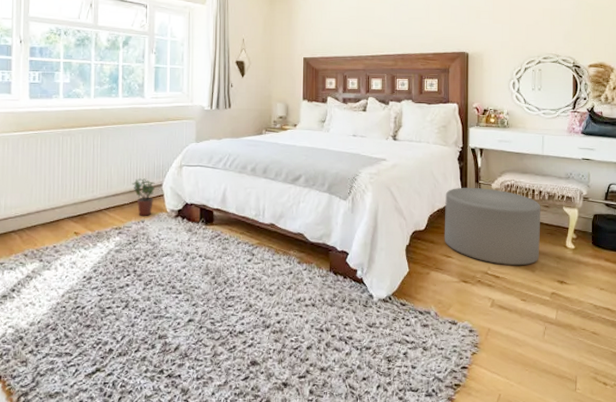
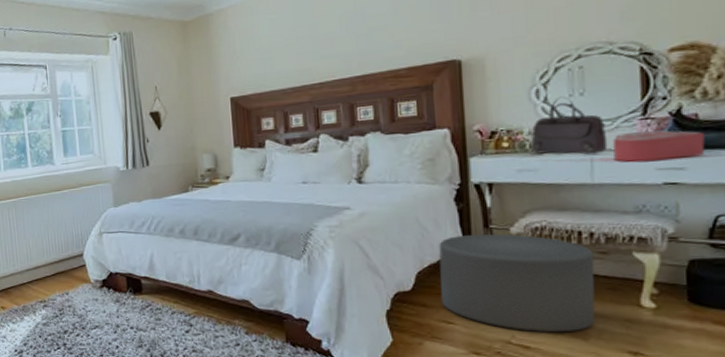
potted plant: present [131,178,155,216] -> none [51,249,76,288]
handbag: none [508,89,553,134] -> present [531,96,608,155]
jewelry box: none [556,120,605,143] -> present [613,130,705,163]

